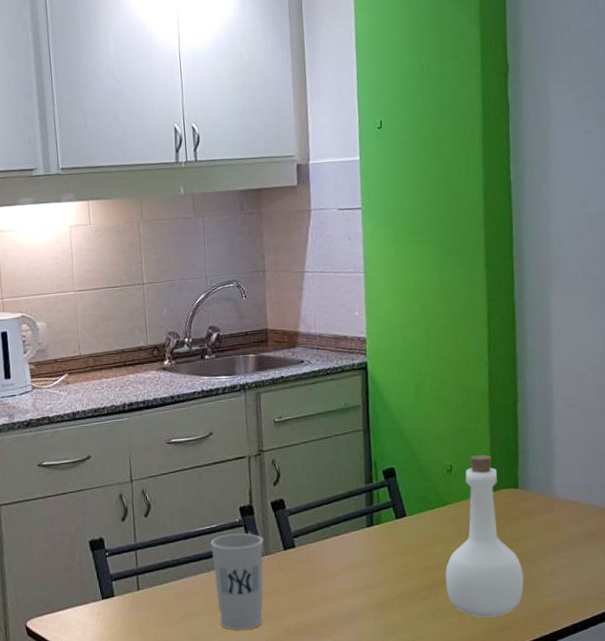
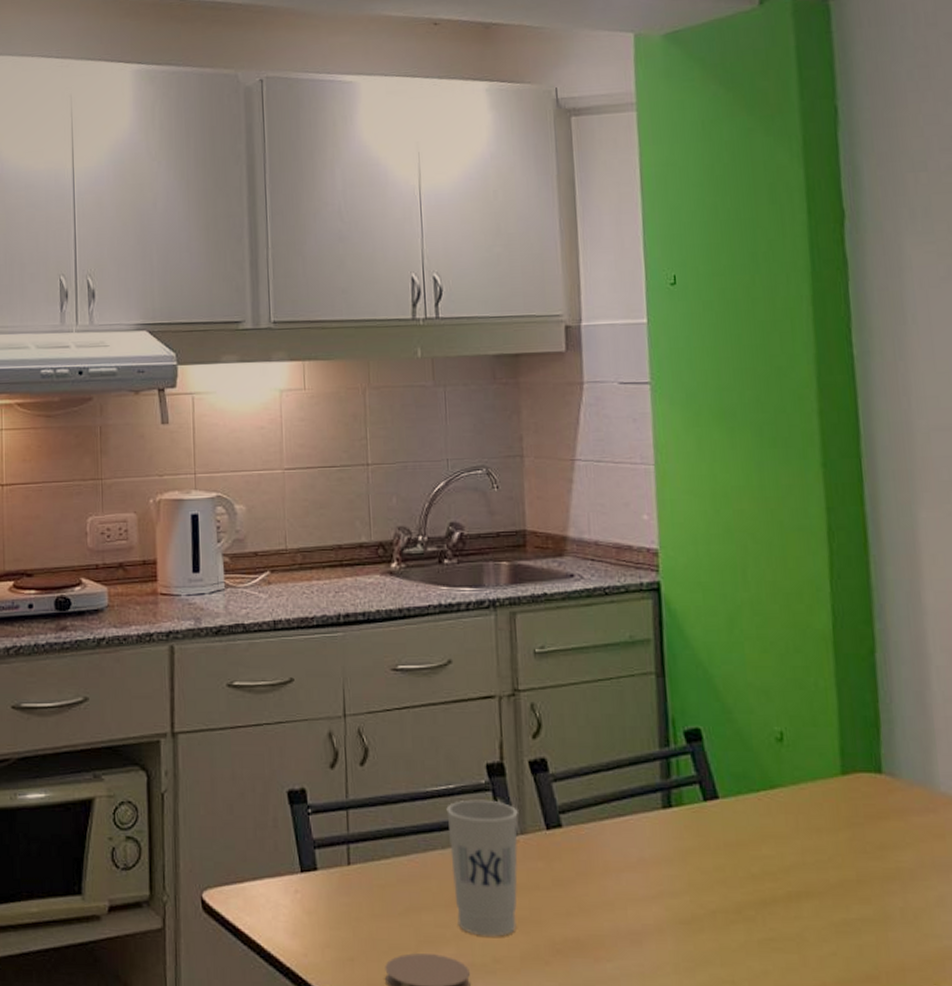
bottle: present [445,455,524,618] -> none [777,721,897,960]

